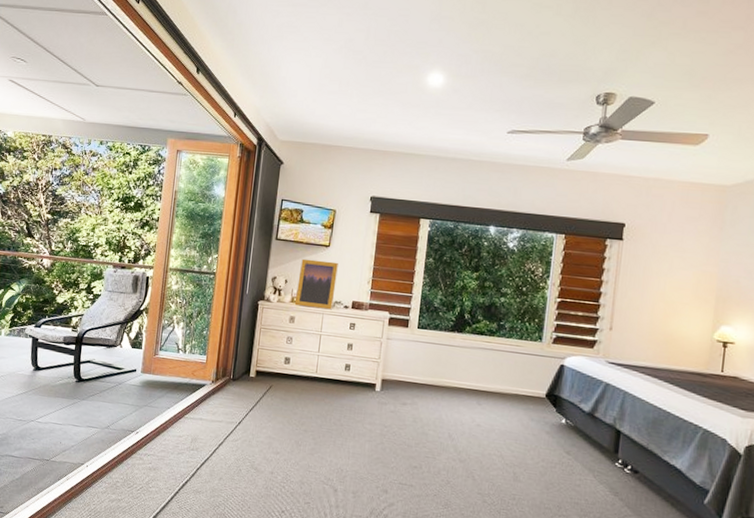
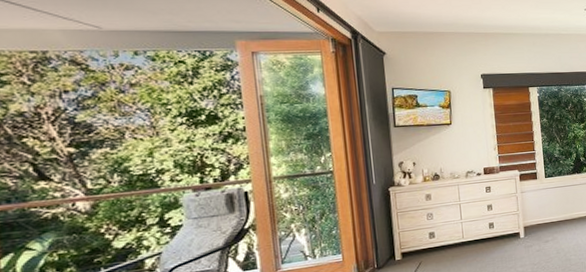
picture frame: present [295,258,338,310] -> none [426,137,466,184]

